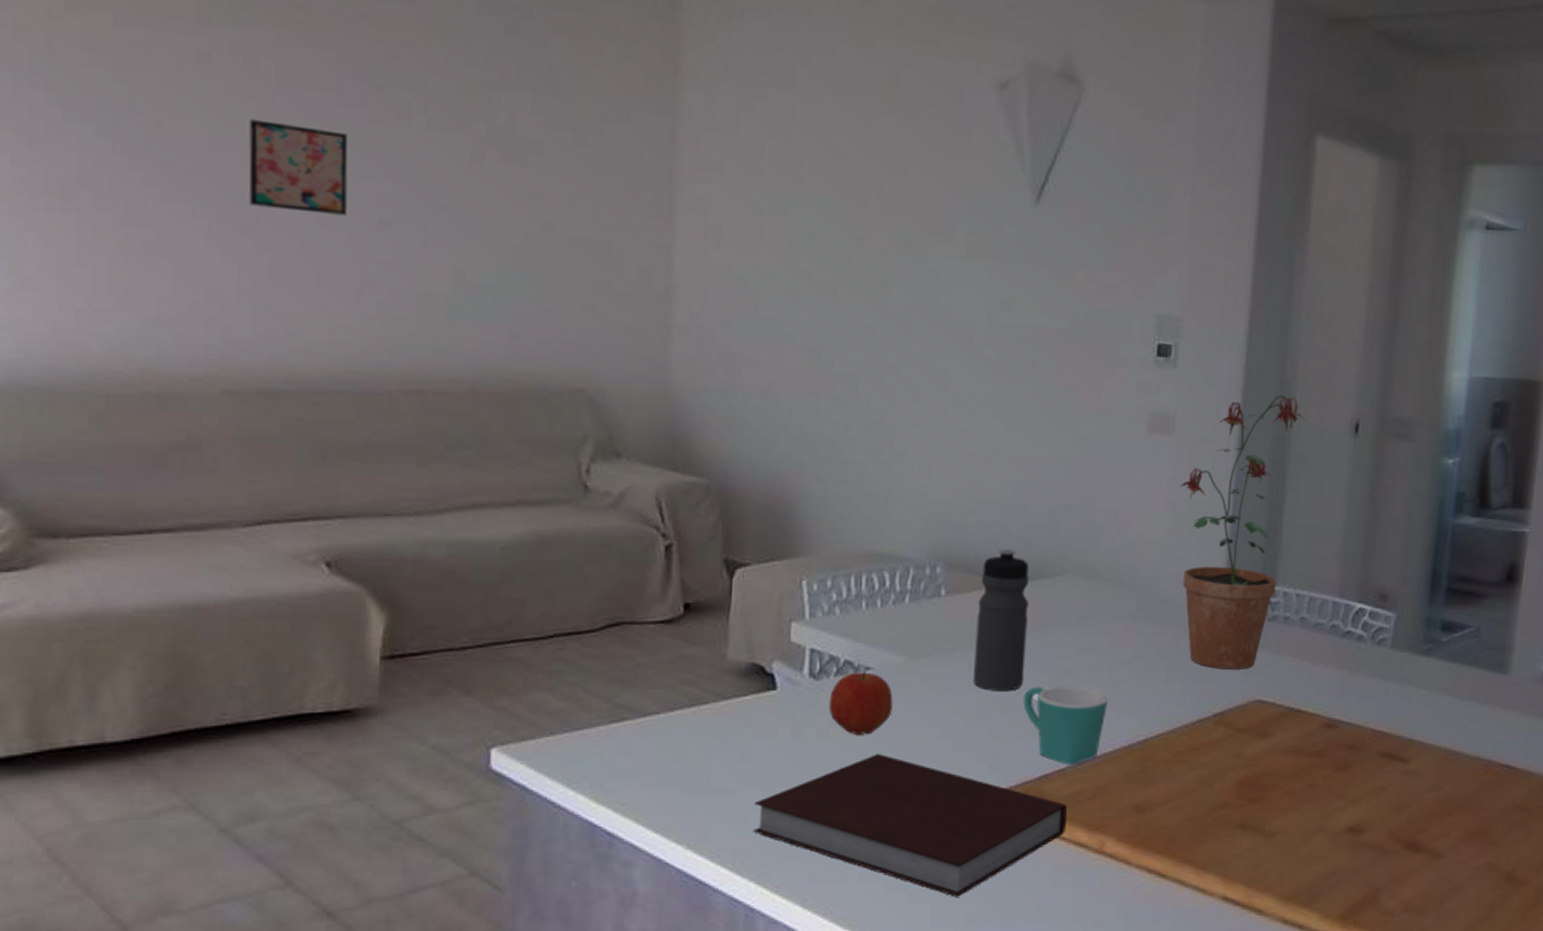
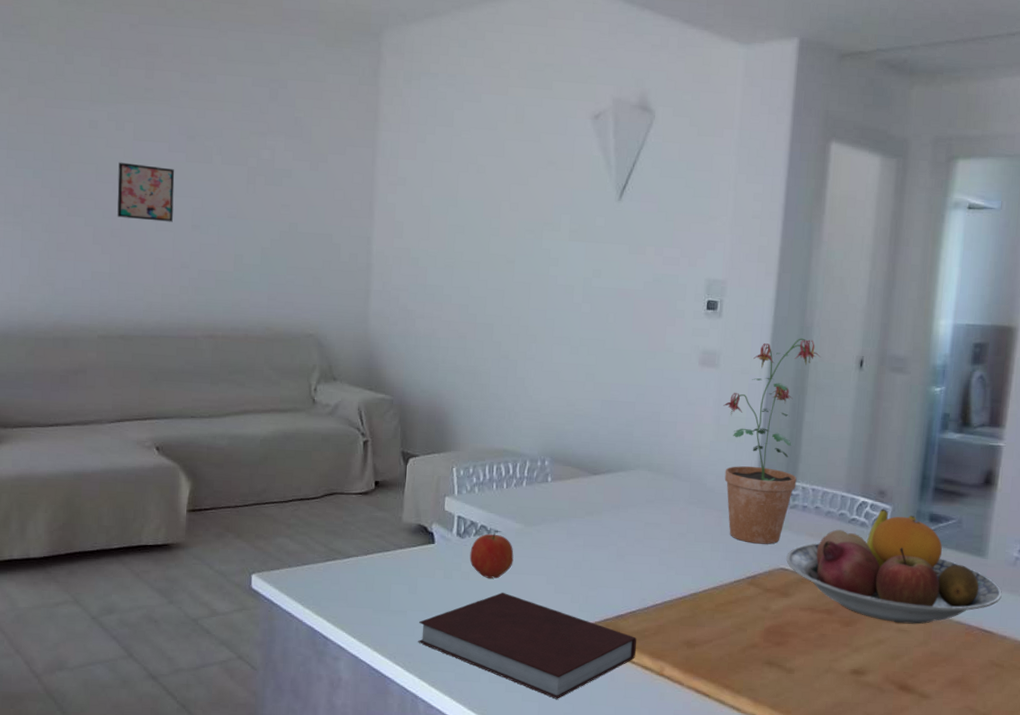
water bottle: present [973,548,1029,691] -> none [570,449,611,553]
mug: present [1023,686,1108,765] -> none [605,550,667,609]
fruit bowl: none [1264,617,1528,764] -> present [786,509,1002,624]

